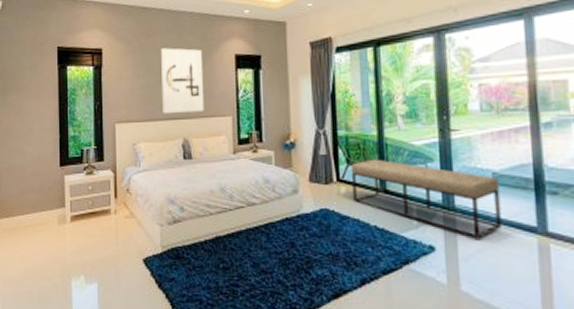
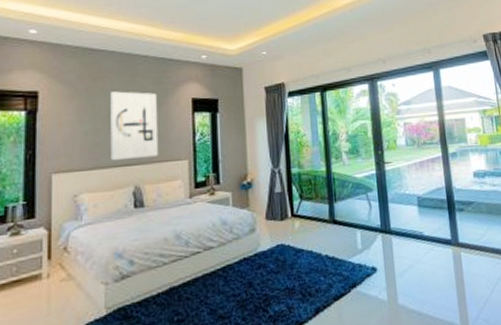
bench: present [350,159,502,239] -> none [303,192,427,256]

